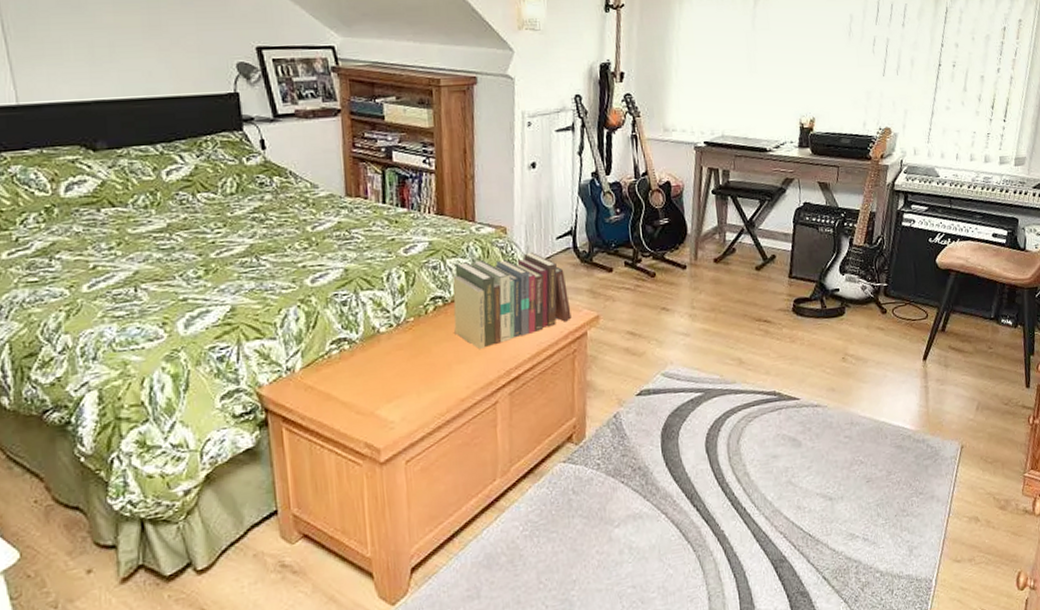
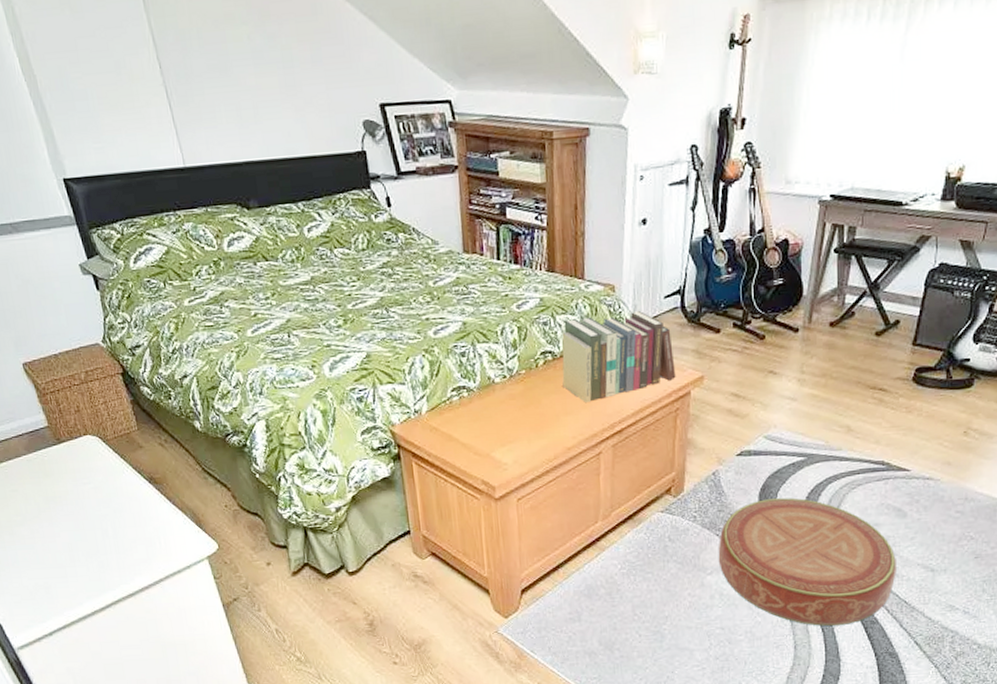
cushion: none [624,435,799,572] -> present [718,497,896,627]

